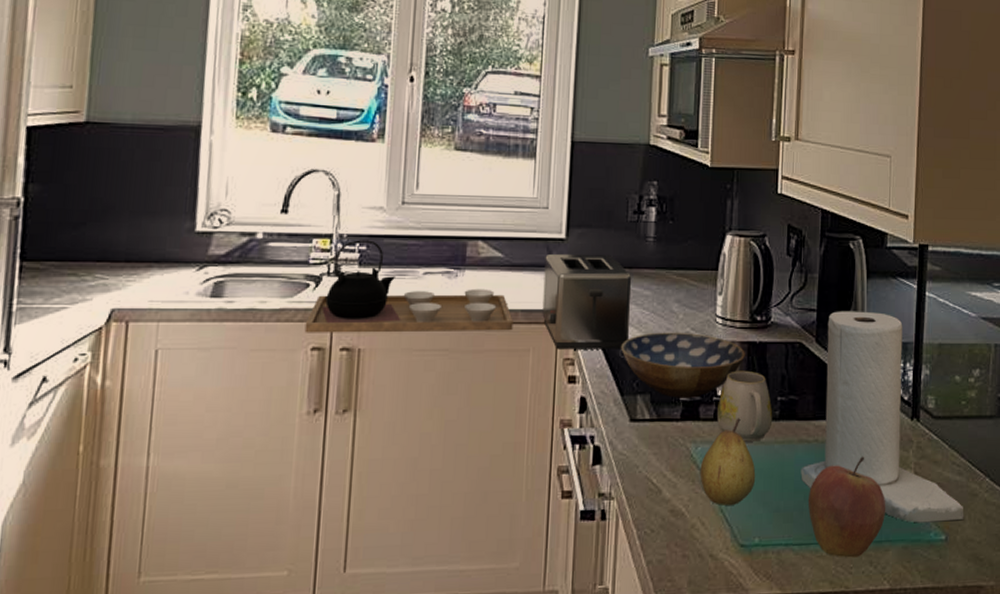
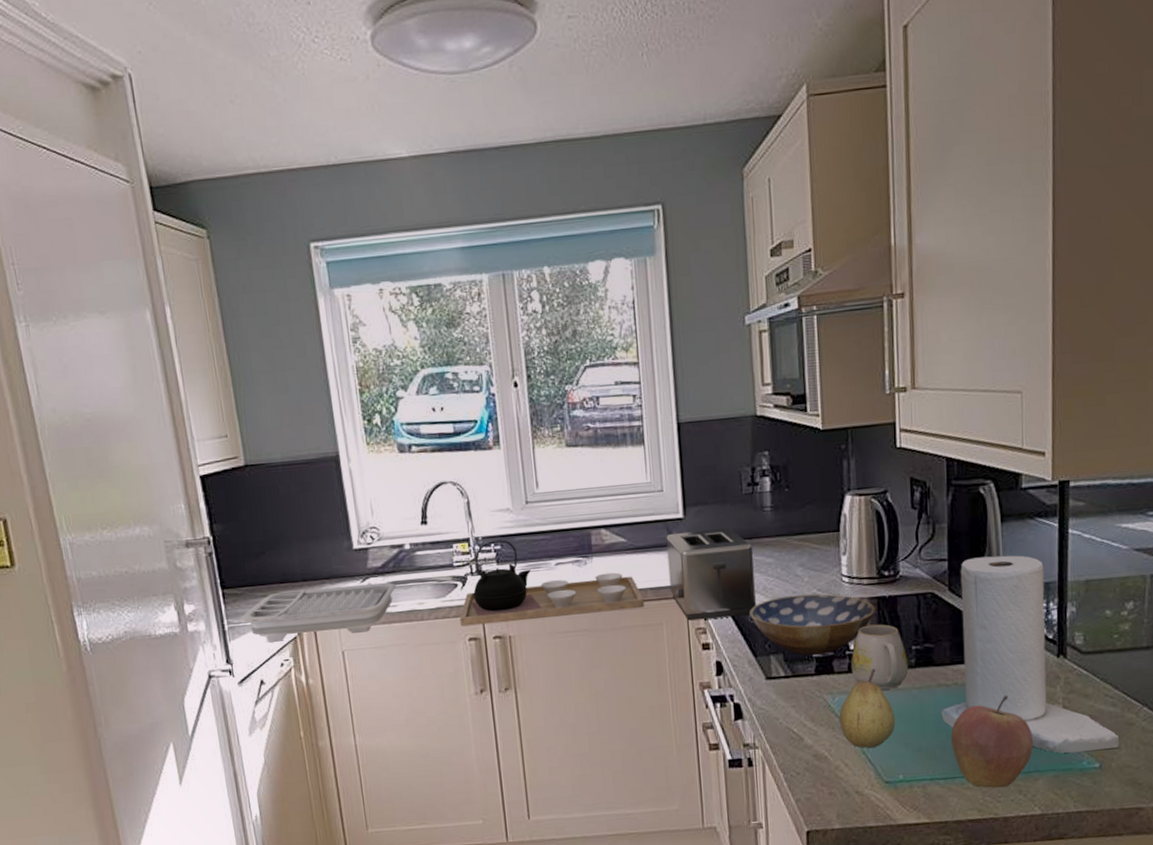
dish rack: none [38,272,238,331] -> present [242,582,396,643]

